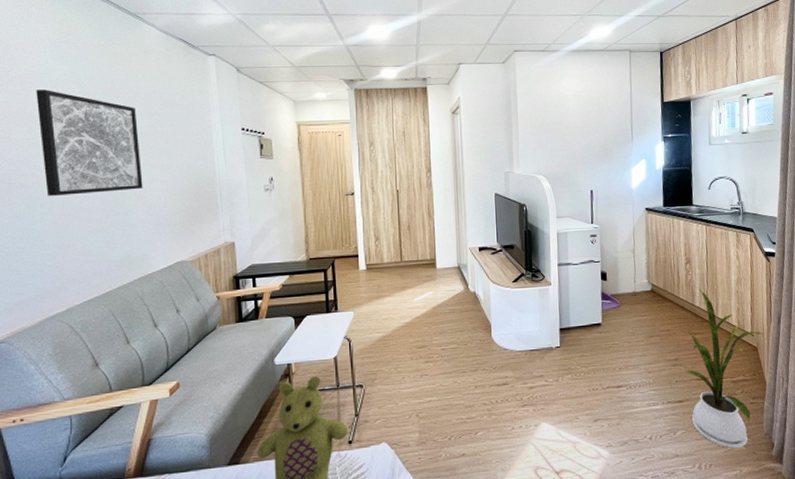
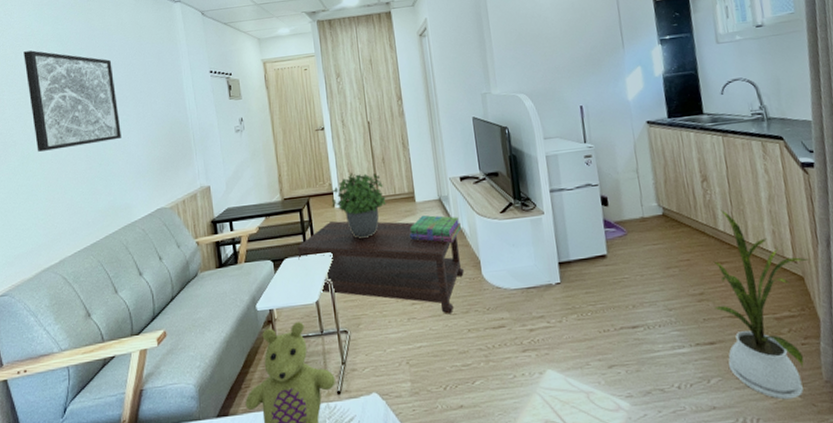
coffee table: none [319,282,476,372] -> present [297,221,464,315]
potted plant: none [356,238,409,300] -> present [331,173,386,238]
stack of books: none [429,280,476,307] -> present [410,215,461,243]

